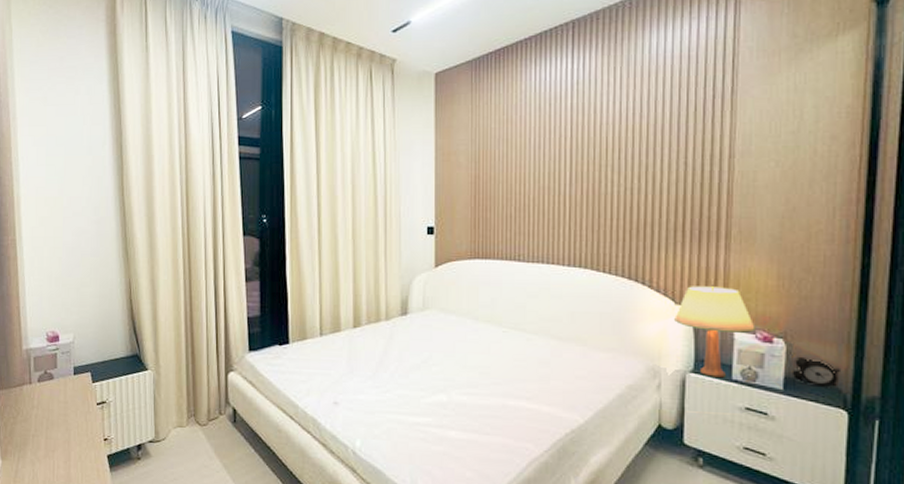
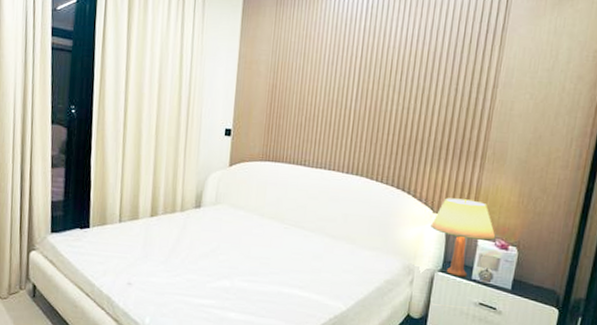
alarm clock: present [792,358,840,387] -> none [519,263,558,289]

